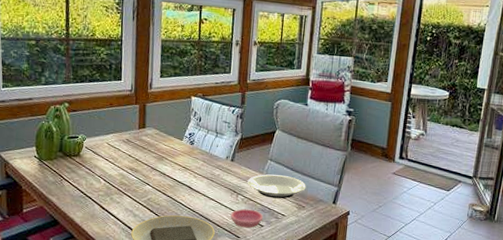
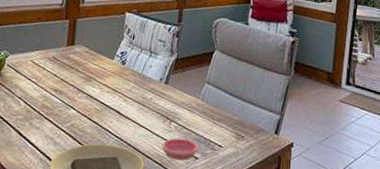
plate: present [247,174,306,199] -> none [182,99,246,128]

